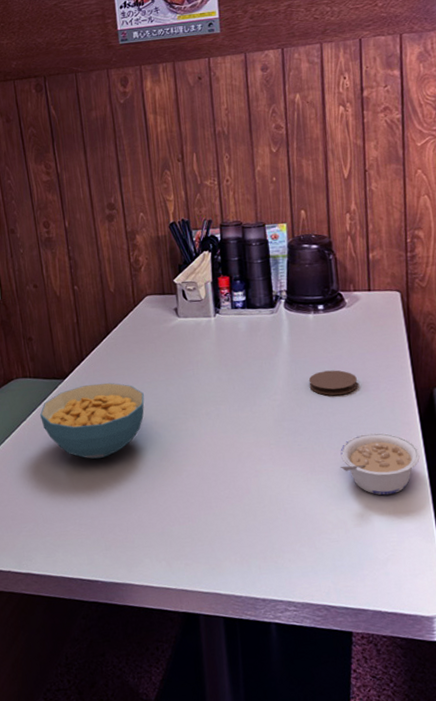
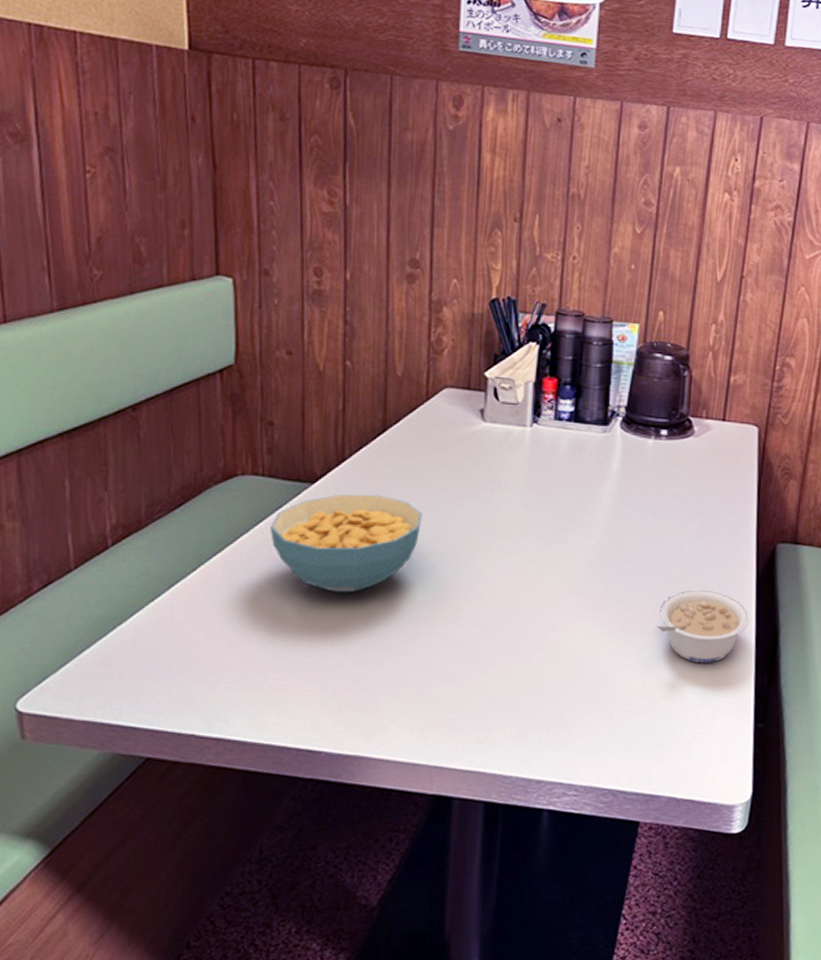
coaster: present [308,370,358,396] -> none [635,510,693,541]

